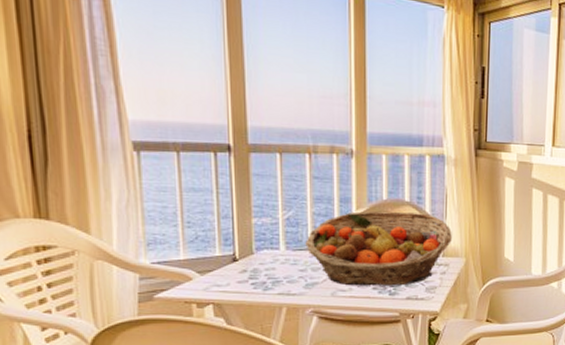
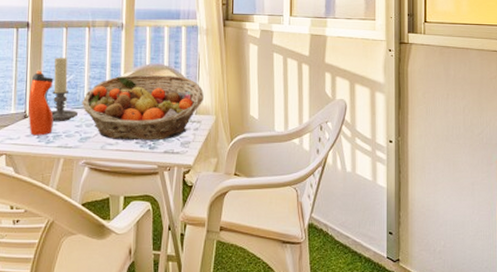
water bottle: none [237,204,271,282] -> present [28,70,54,136]
candle holder: none [267,188,301,266] -> present [51,56,78,122]

